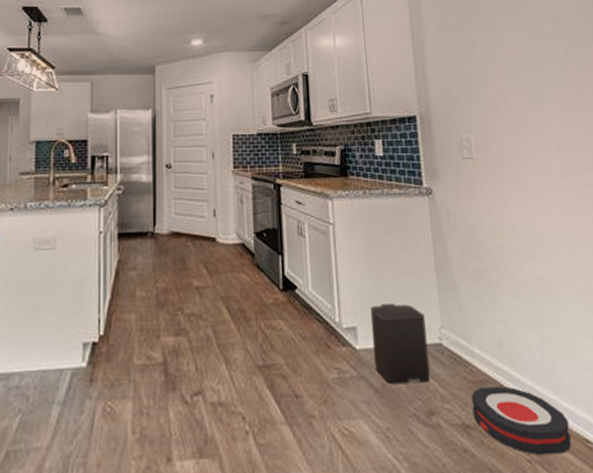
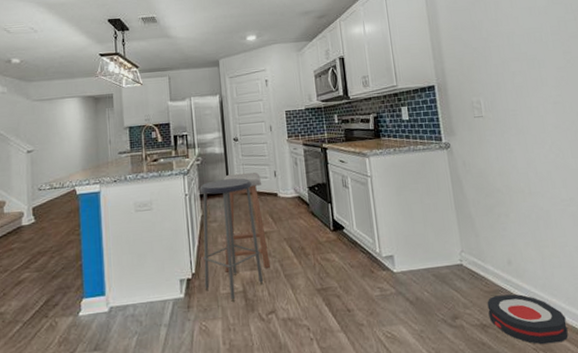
bar stool: none [114,215,191,376] -> present [199,178,264,302]
stool: none [143,208,200,337] -> present [223,172,270,272]
pedal bin: present [371,304,430,385] -> none [404,236,454,298]

